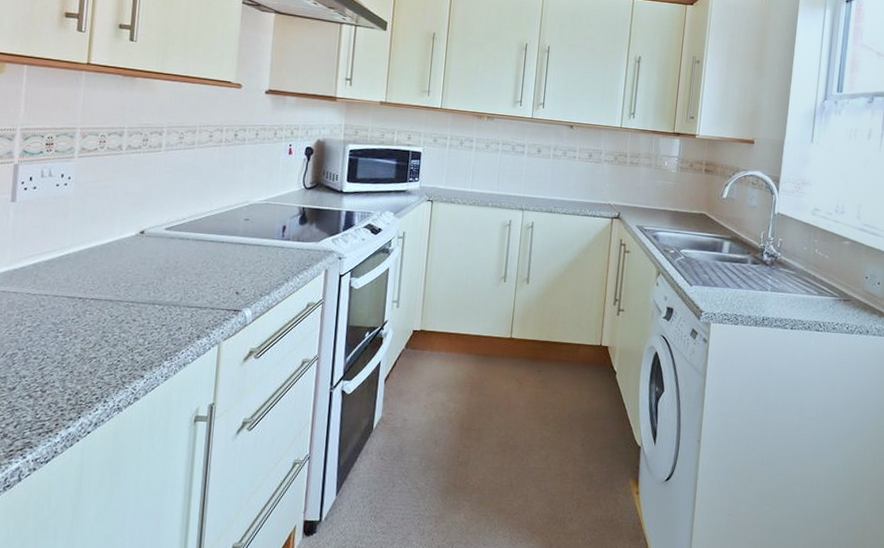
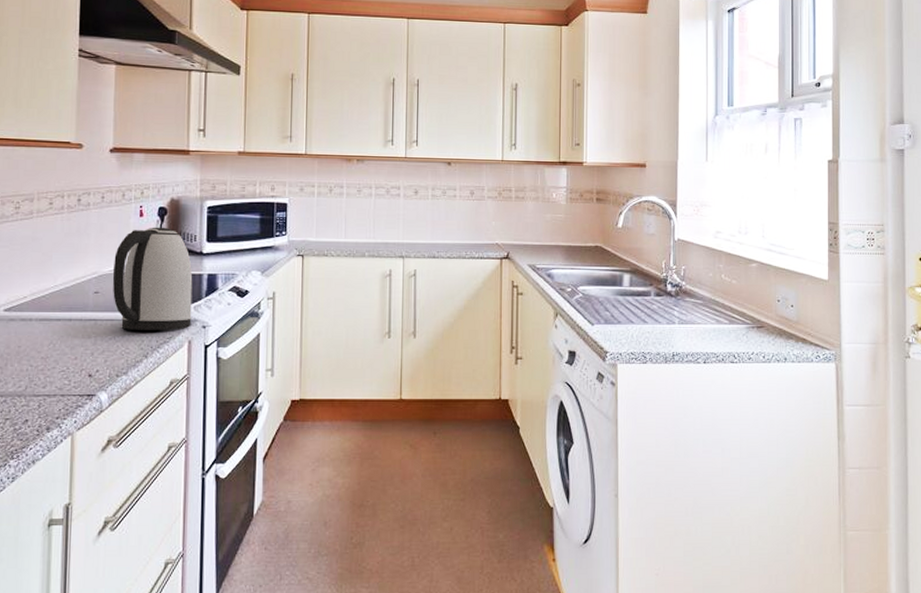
kettle: none [261,164,333,259] -> present [112,227,193,330]

